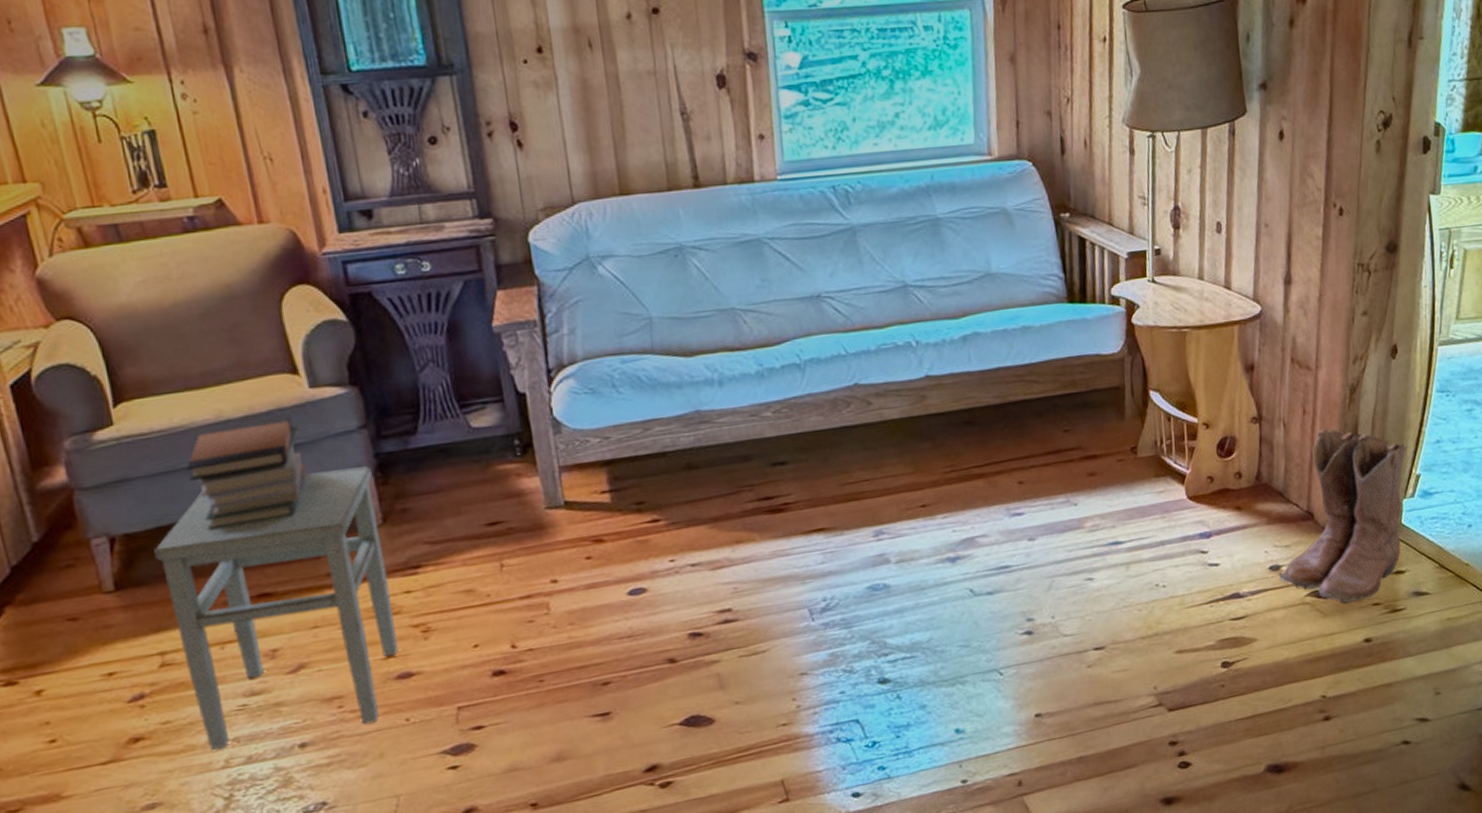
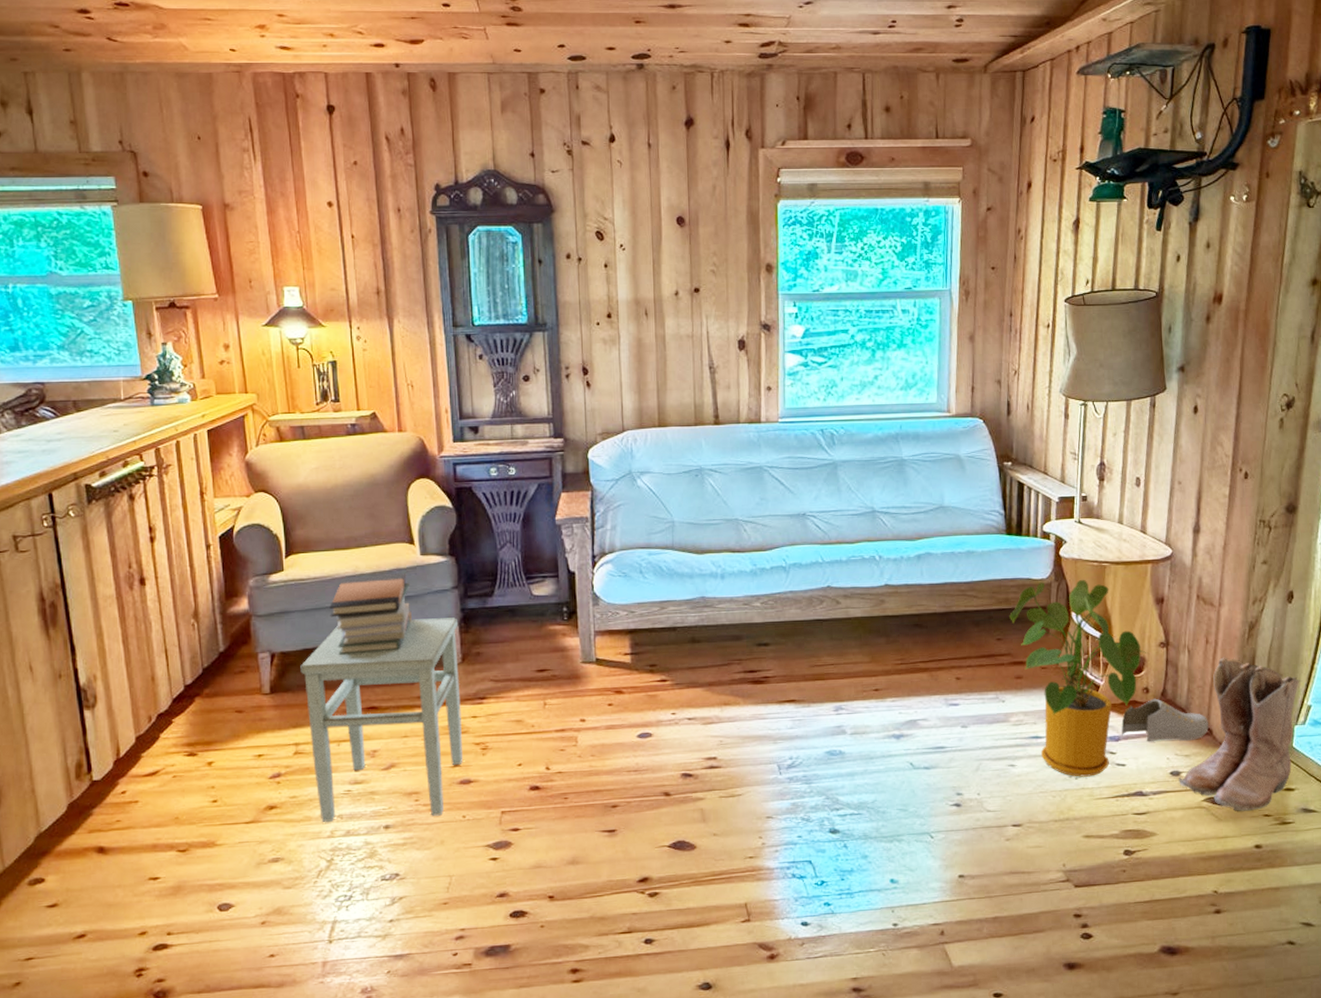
house plant: none [1077,350,1241,585] -> present [1009,579,1150,777]
shoe: none [1212,483,1310,535] -> present [1121,698,1209,741]

